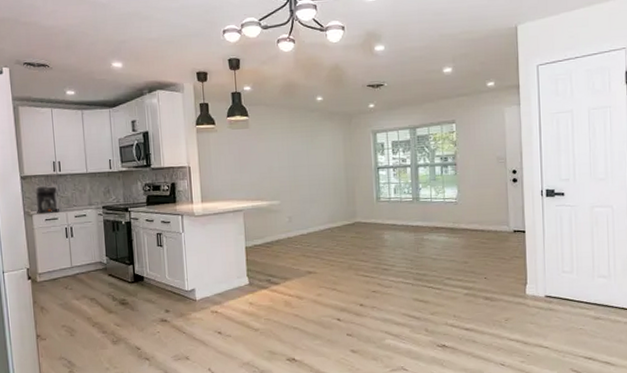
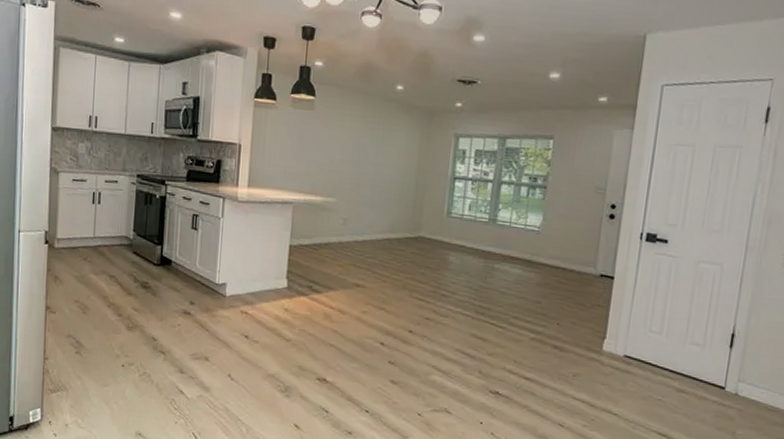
coffee maker: present [35,186,59,214] -> none [64,142,89,174]

